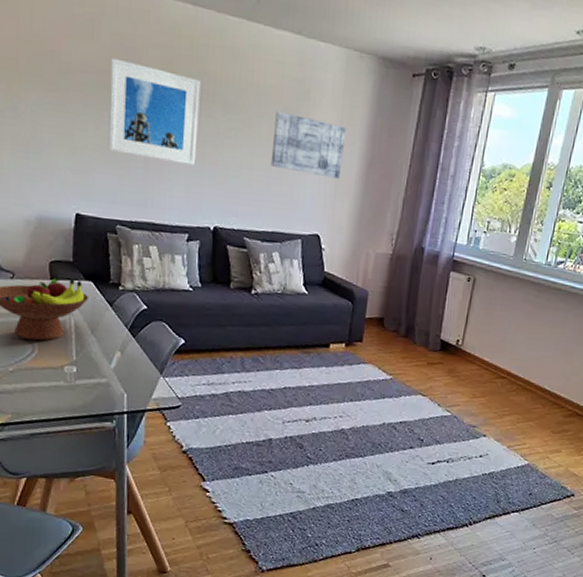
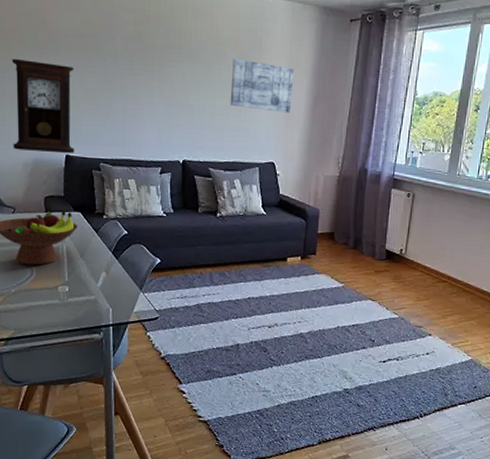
pendulum clock: none [11,95,89,213] -> present [11,59,75,154]
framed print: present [108,57,201,165] -> none [91,22,168,108]

